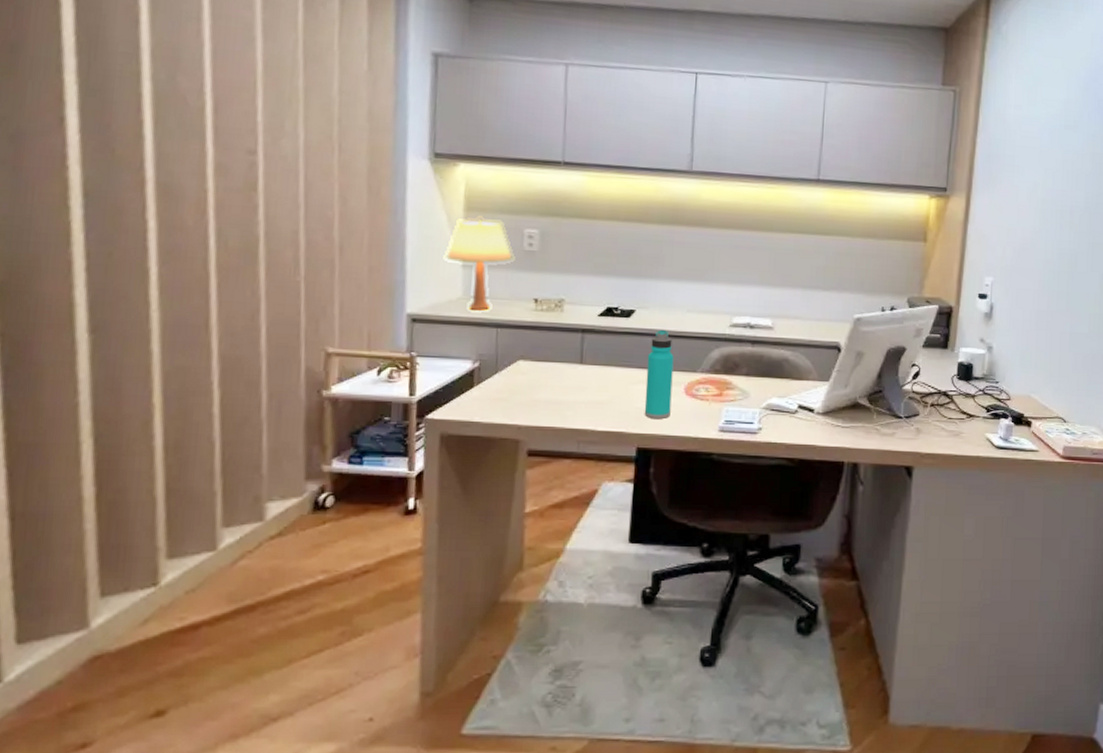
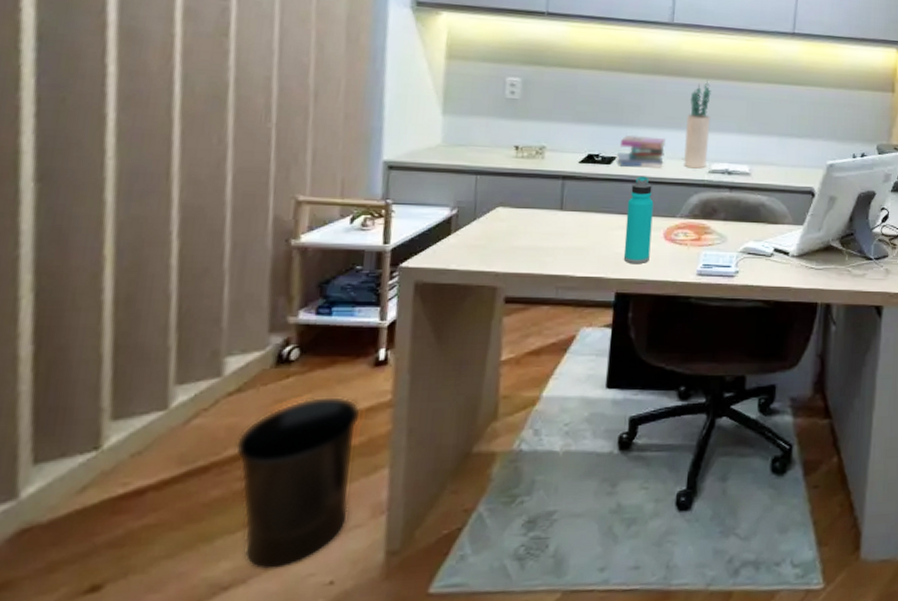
waste bin: none [278,542,394,703] -> present [234,396,362,569]
table lamp: present [446,219,512,312] -> none [426,67,494,159]
books: none [636,287,685,323] -> present [617,134,665,169]
vase: none [703,230,732,323] -> present [683,80,711,169]

